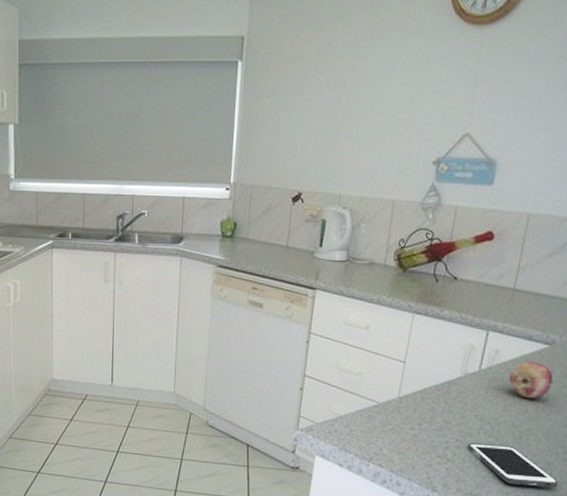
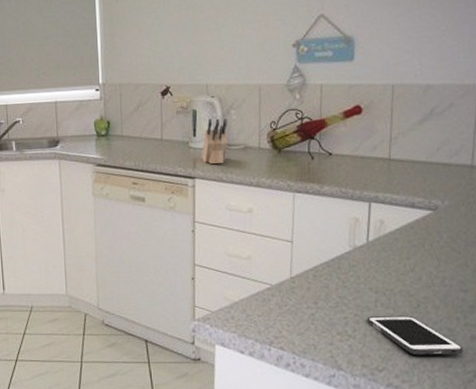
knife block: none [324,230,356,278] -> present [201,118,228,165]
fruit: present [509,361,553,399] -> none [398,229,441,266]

